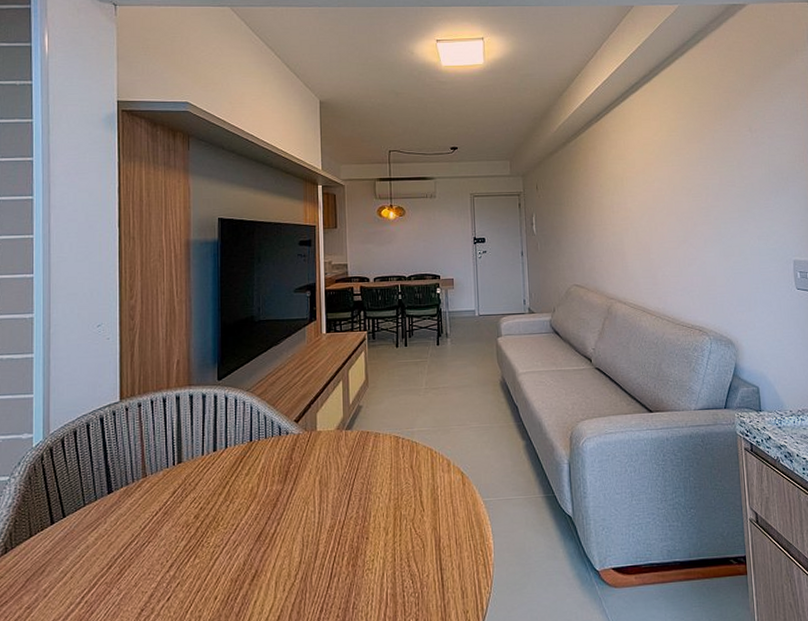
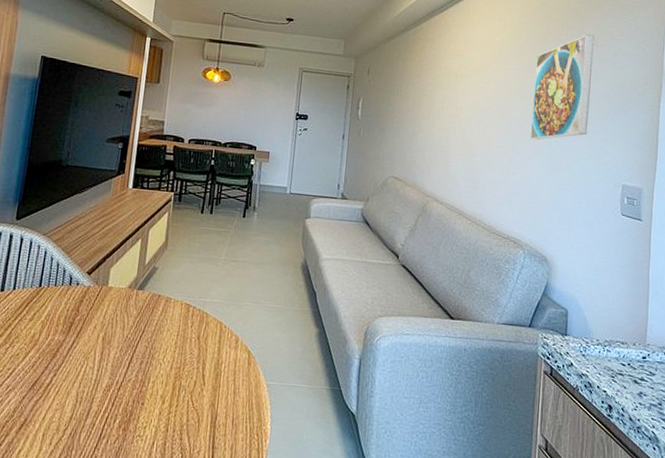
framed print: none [695,122,754,230] -> present [530,34,595,140]

